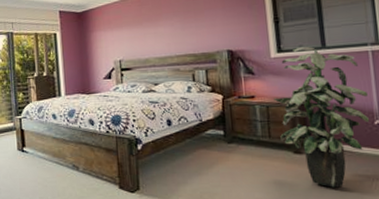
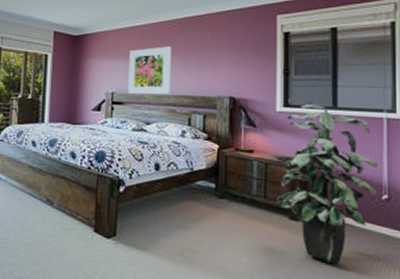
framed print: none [131,11,173,59] -> present [128,46,171,95]

